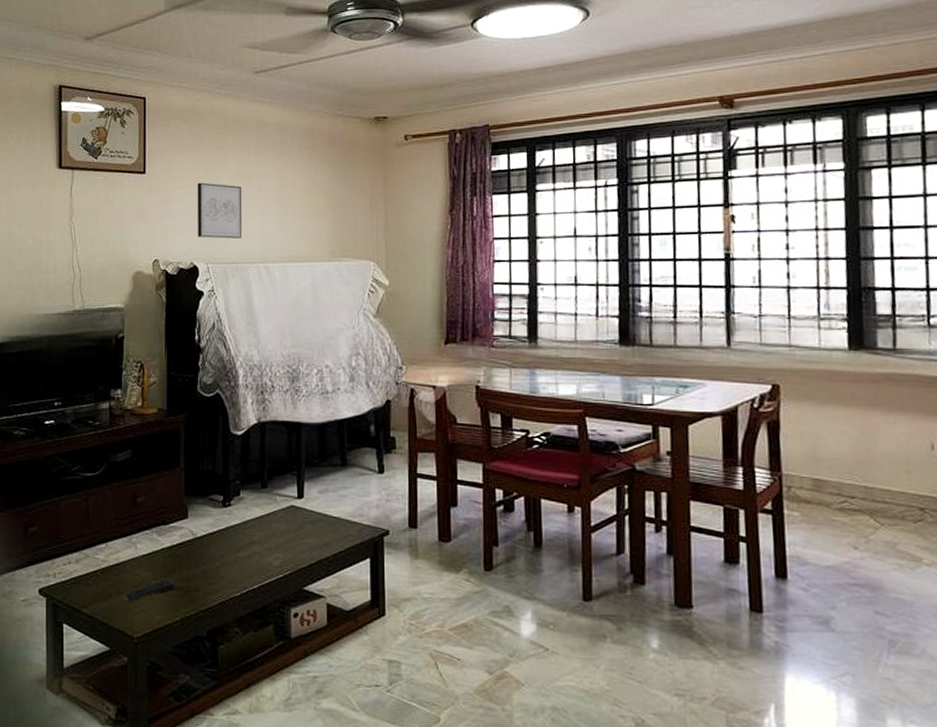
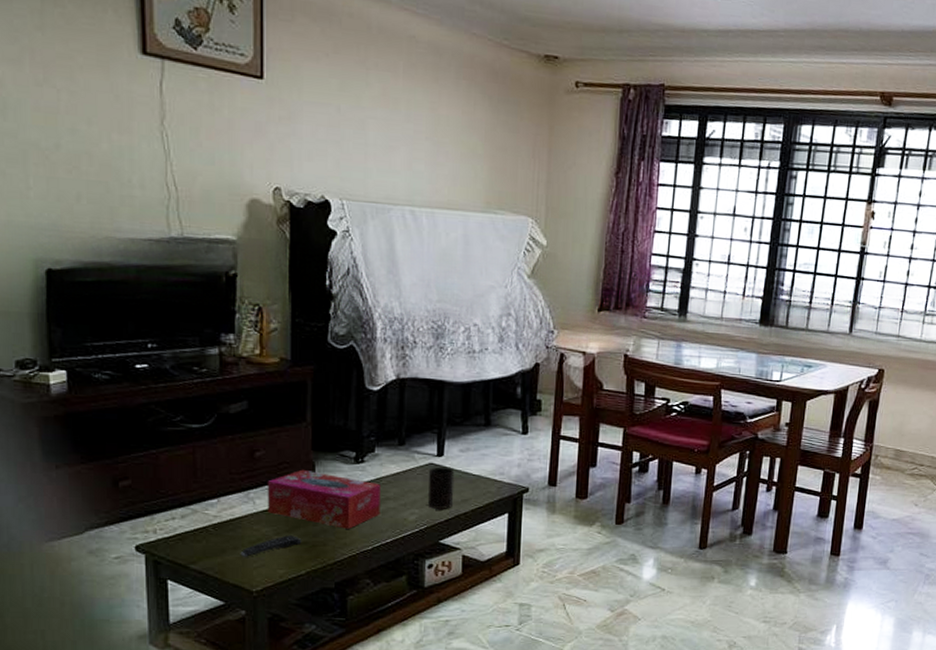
tissue box: none [146,514,247,574] -> present [267,469,381,529]
wall art: present [197,182,243,239] -> none [329,100,386,175]
cup: none [290,509,316,554] -> present [427,466,455,509]

